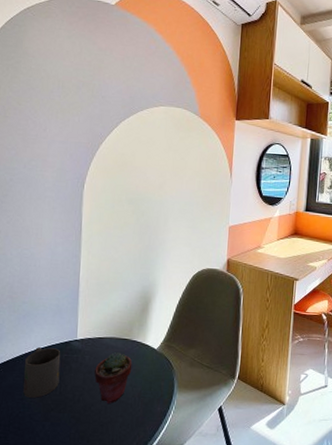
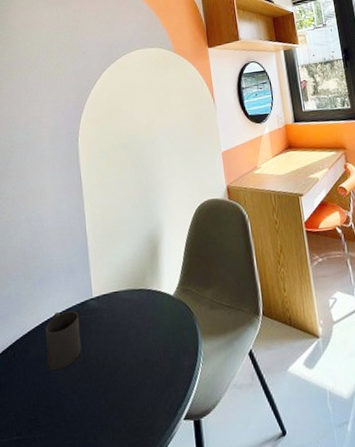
potted succulent: present [94,351,133,405] -> none [114,304,152,366]

